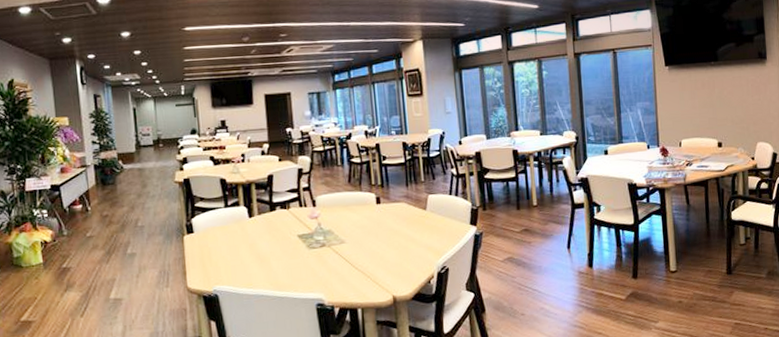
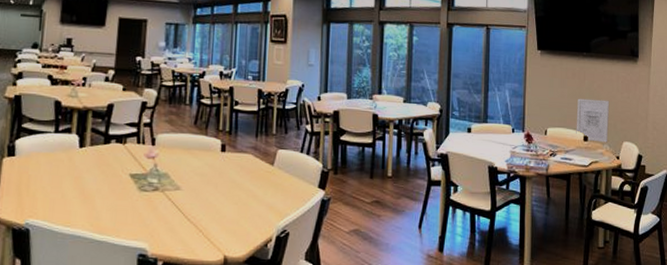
wall art: none [709,105,742,147] -> present [576,98,610,143]

